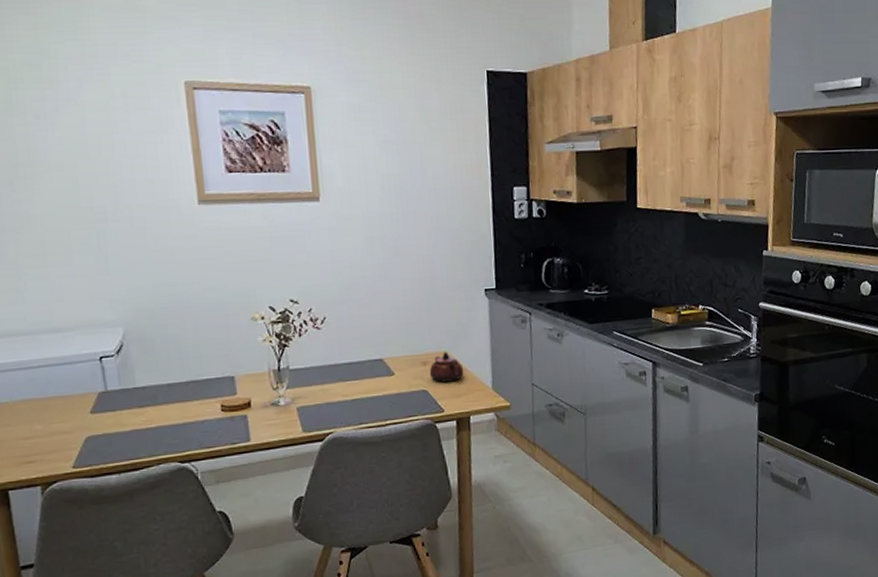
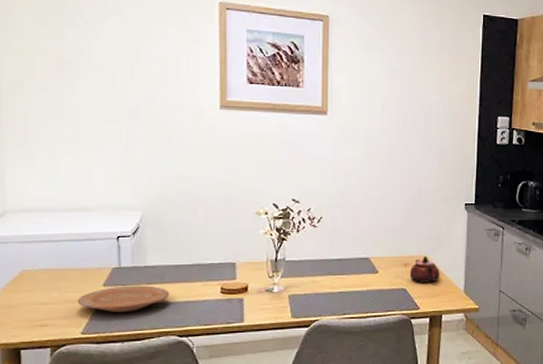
plate: none [63,409,165,442] -> present [77,285,170,313]

